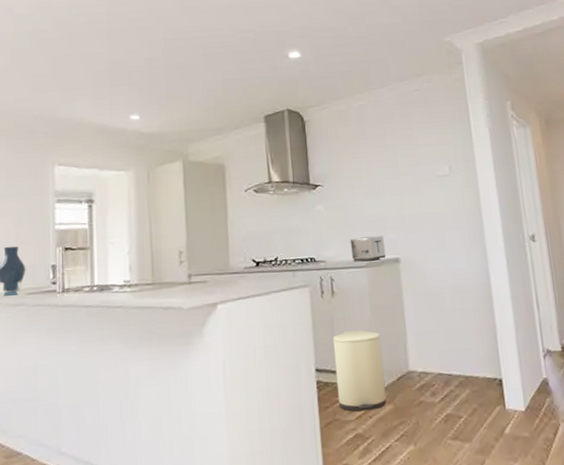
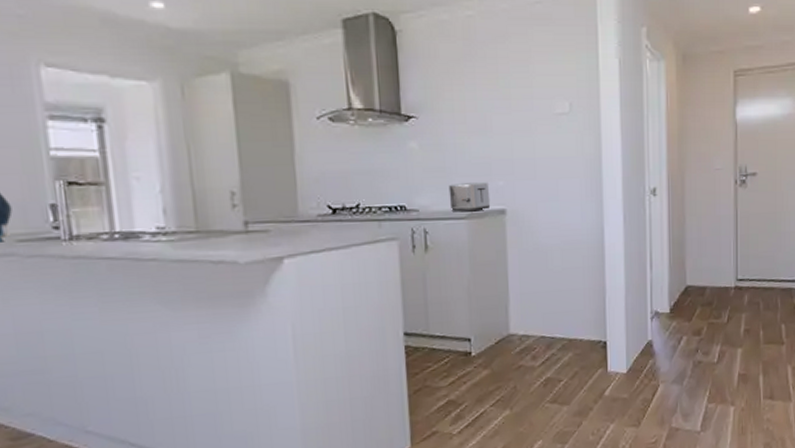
pedal bin: present [332,329,387,412] -> none [425,289,483,378]

